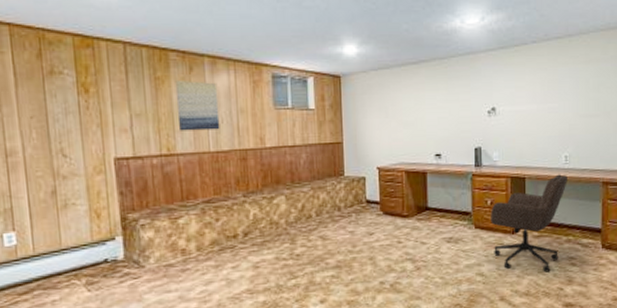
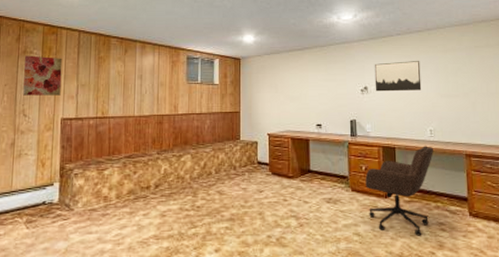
wall art: none [53,77,110,131] -> present [23,55,62,96]
wall art: present [175,81,220,131] -> none [112,60,145,99]
wall art: none [504,75,558,113] -> present [374,61,422,92]

